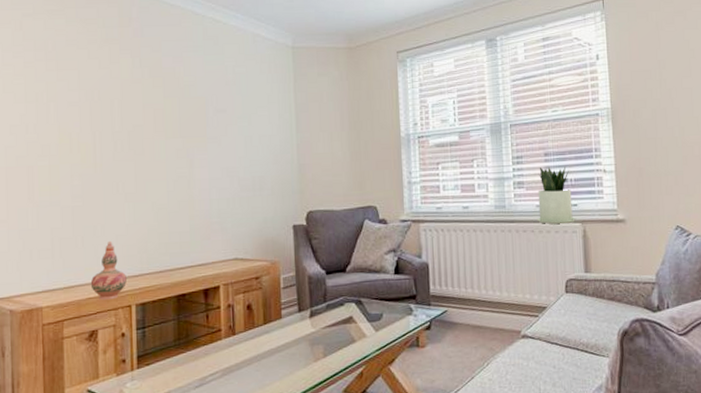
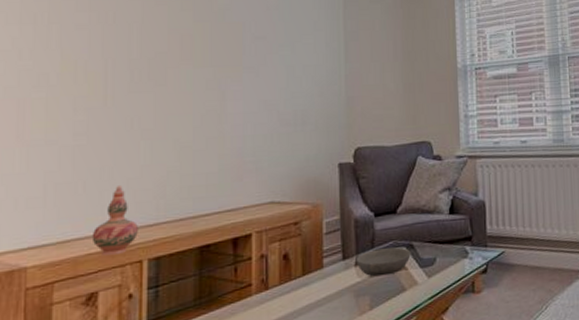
bowl: none [310,302,360,328] -> present [355,247,411,277]

